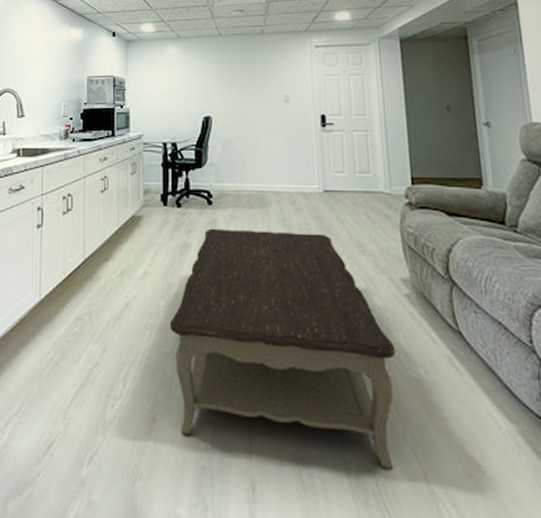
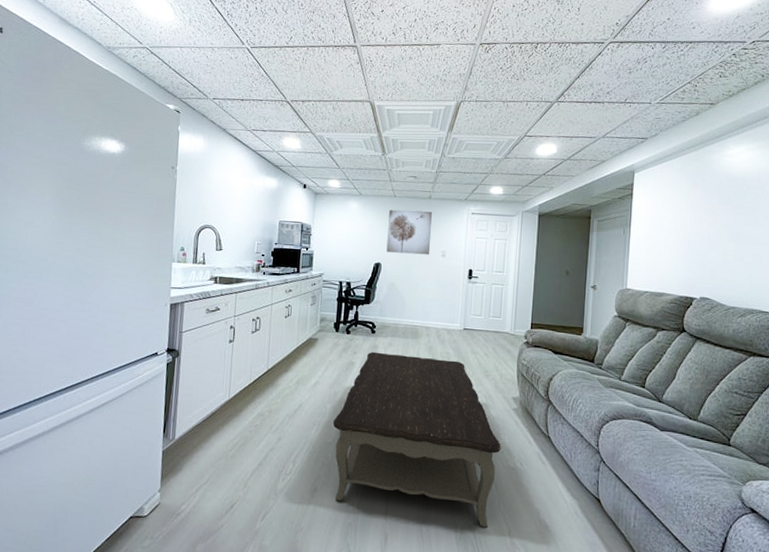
wall art: none [215,49,270,102] -> present [386,210,432,255]

